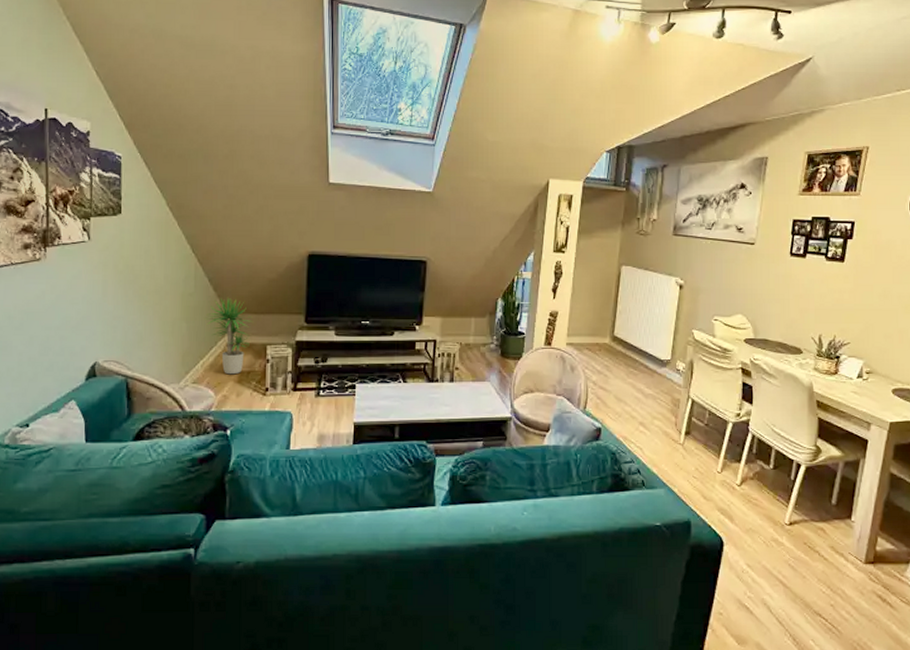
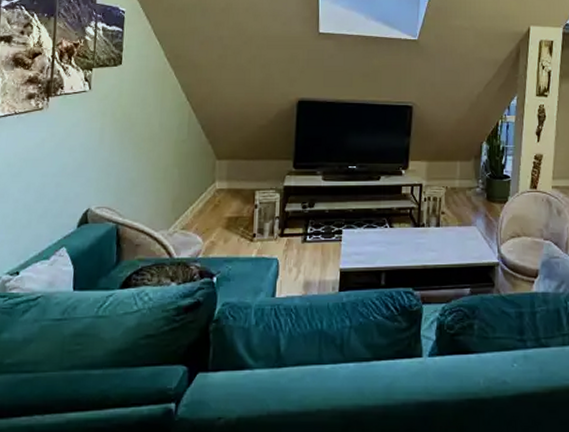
potted plant: present [204,297,254,375] -> none [195,143,244,221]

